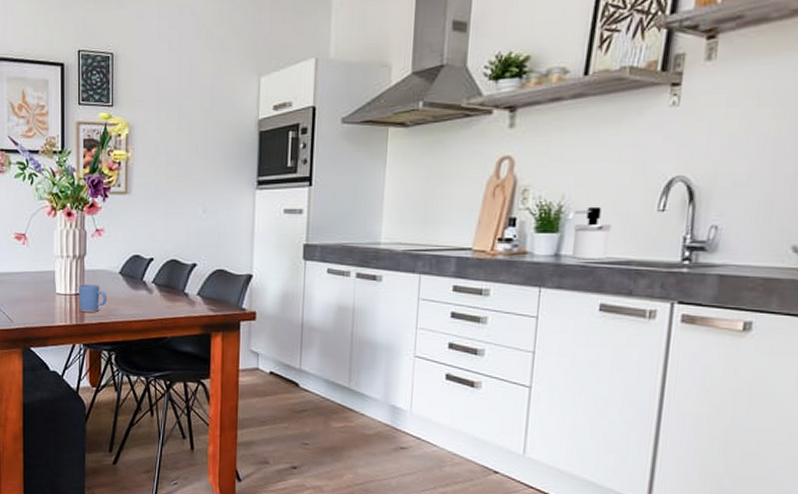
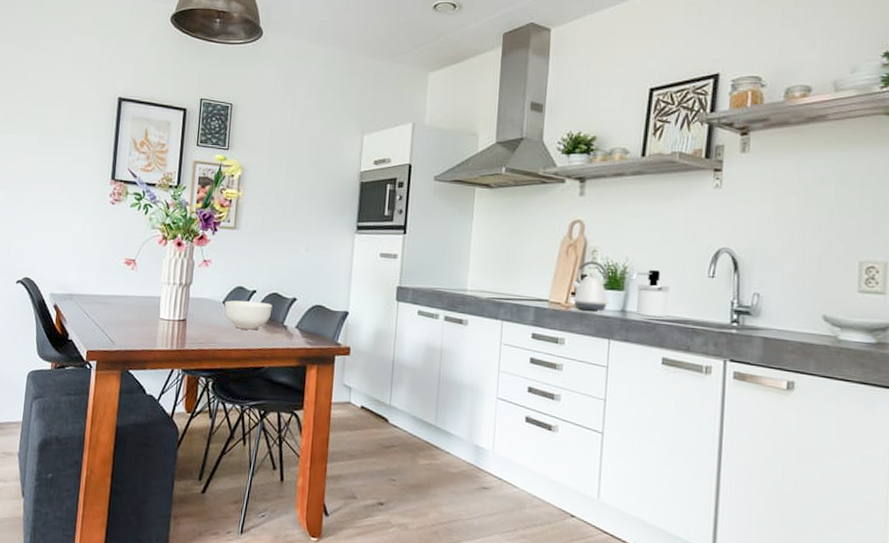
mug: present [78,284,107,313] -> none [181,311,210,340]
bowl: none [121,269,172,300] -> present [224,300,273,330]
kettle: none [499,201,541,258] -> present [572,260,610,312]

